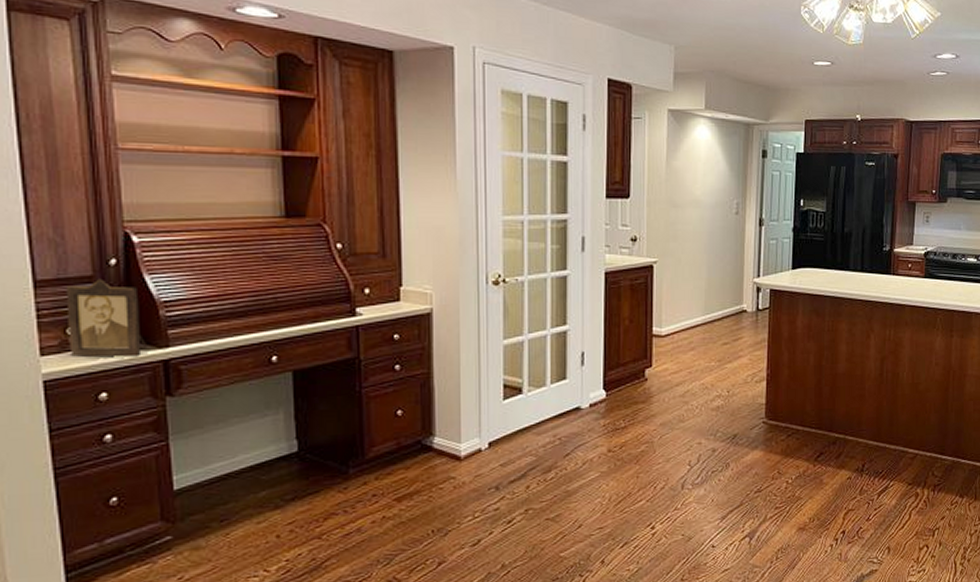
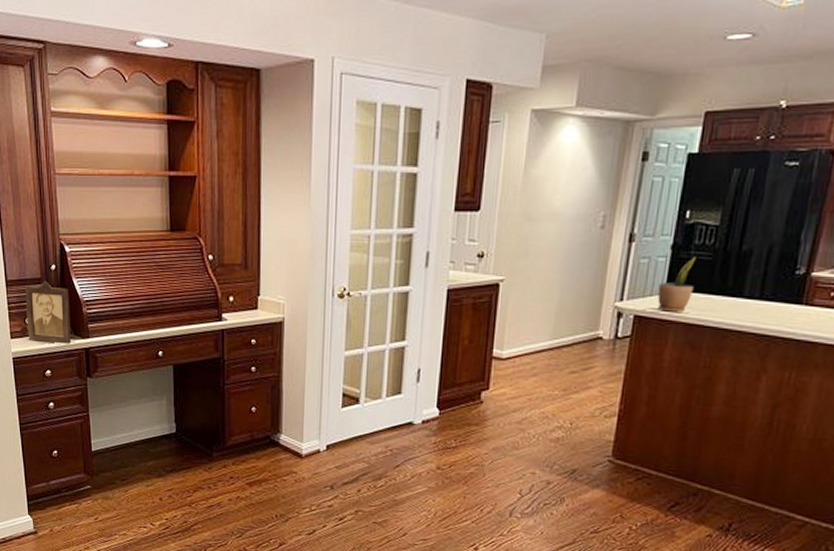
potted plant: none [787,238,813,285] -> present [657,257,696,312]

